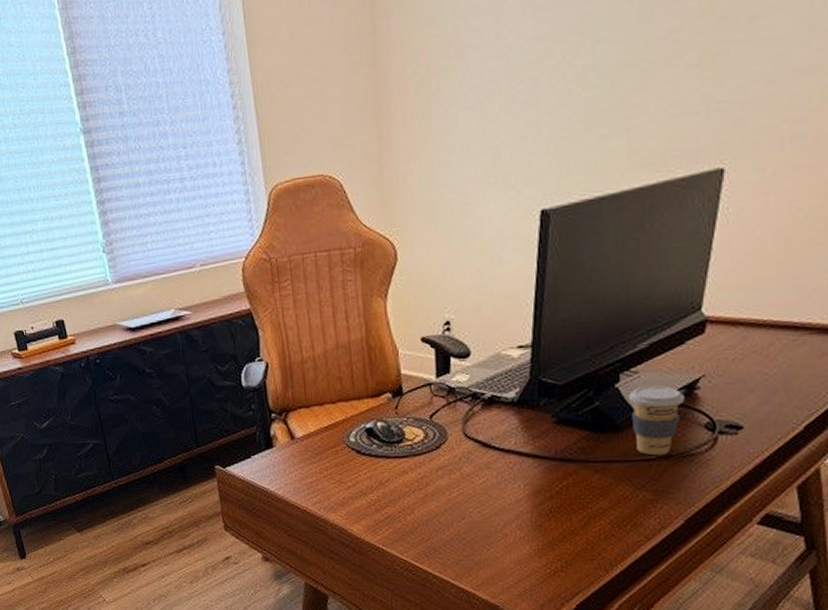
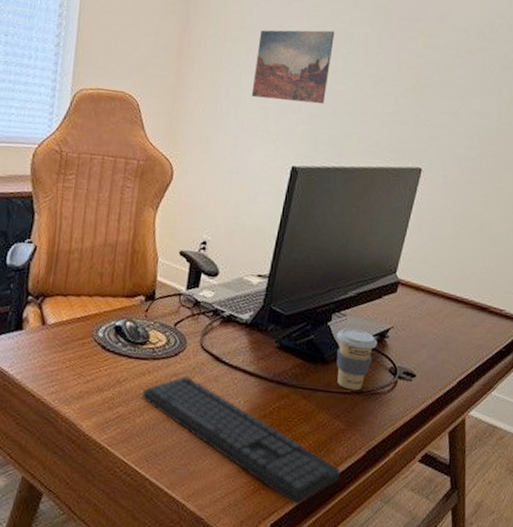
keyboard: none [409,468,654,583] -> present [142,376,341,505]
wall art: none [472,18,574,137] -> present [251,30,335,104]

